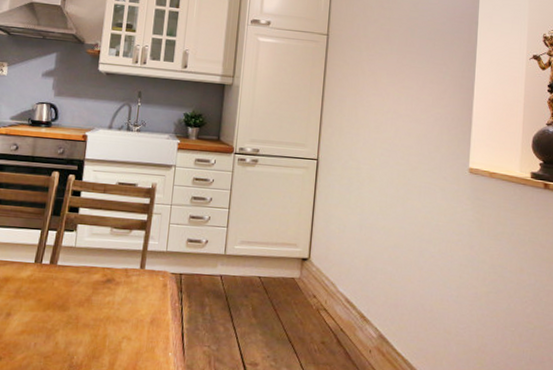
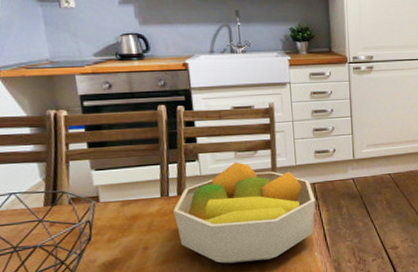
fruit bowl: none [41,238,180,351] -> present [173,162,316,264]

